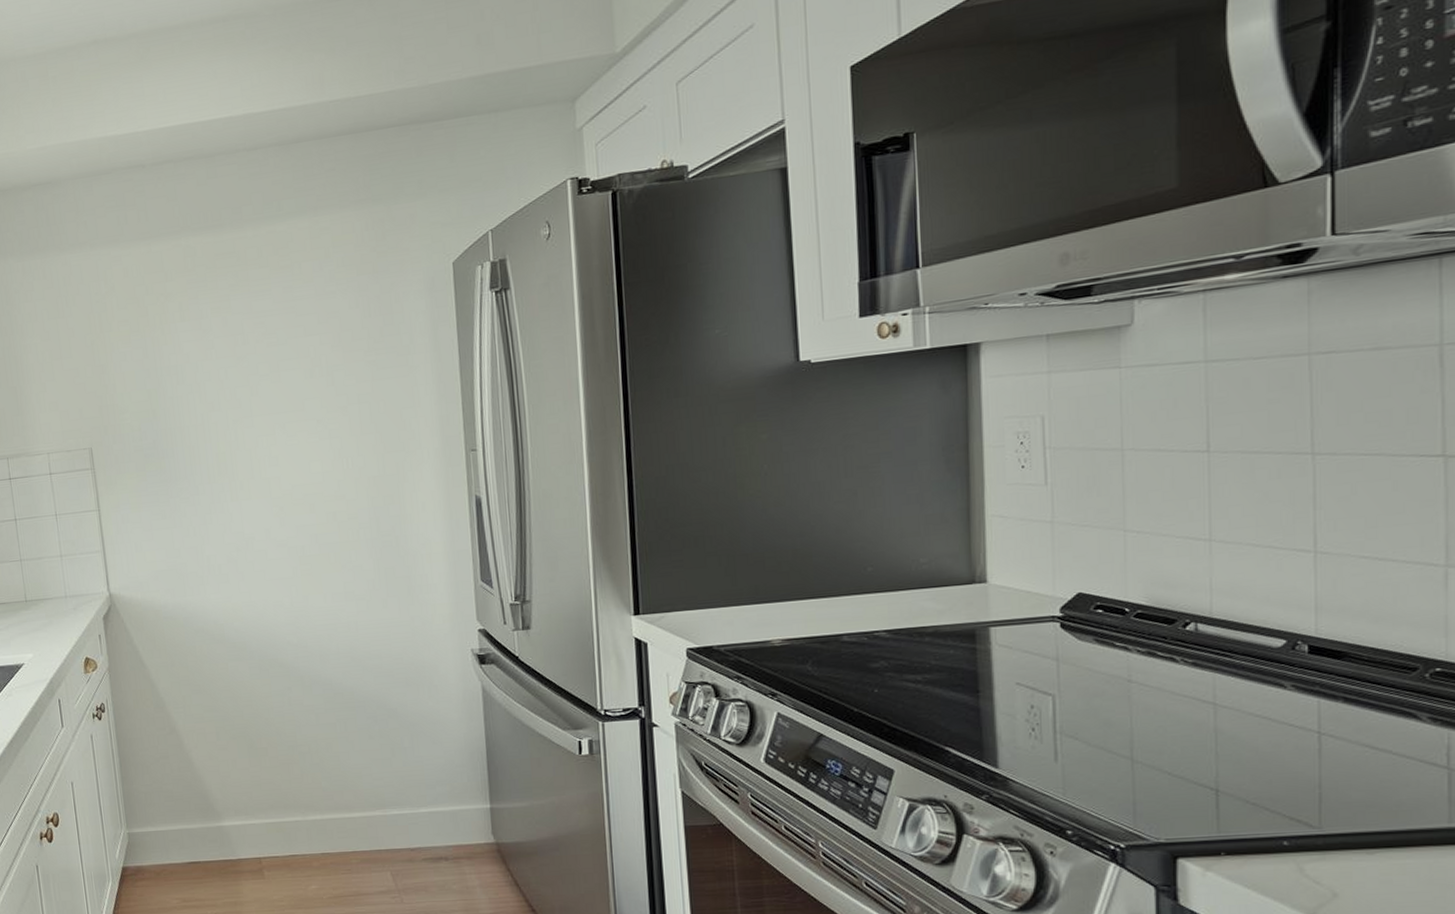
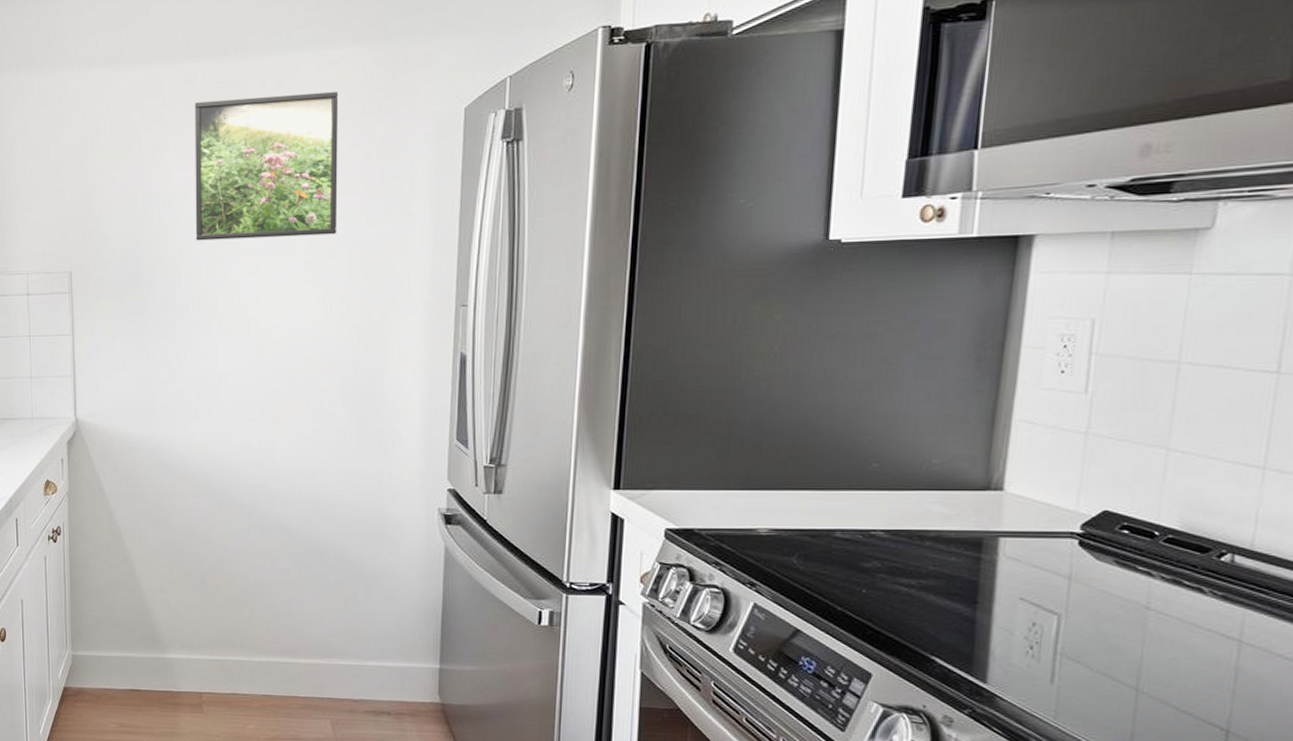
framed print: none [196,256,346,408] -> present [194,92,339,241]

